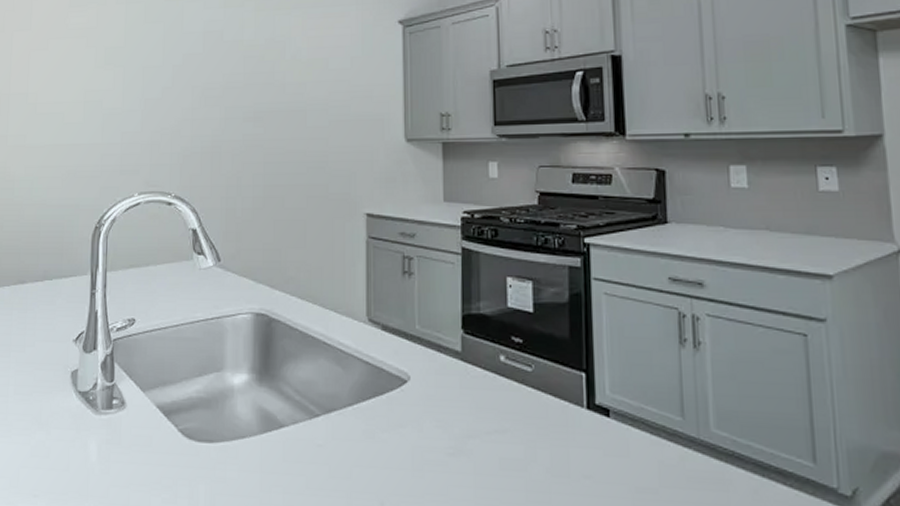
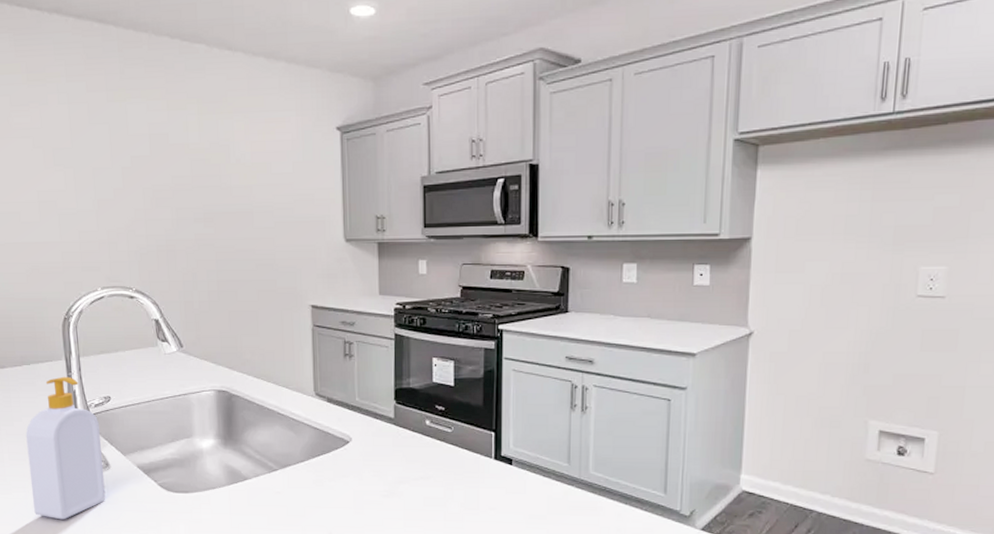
soap bottle: none [33,294,119,473] -> present [26,376,106,520]

